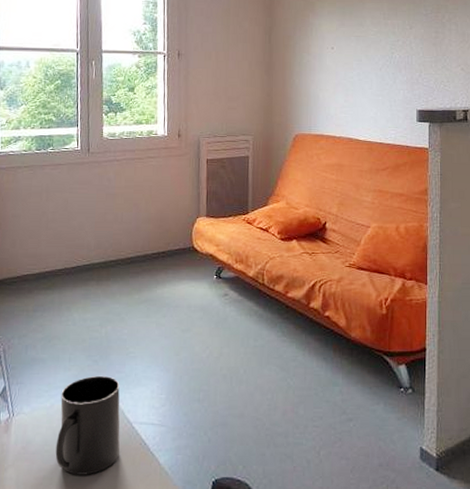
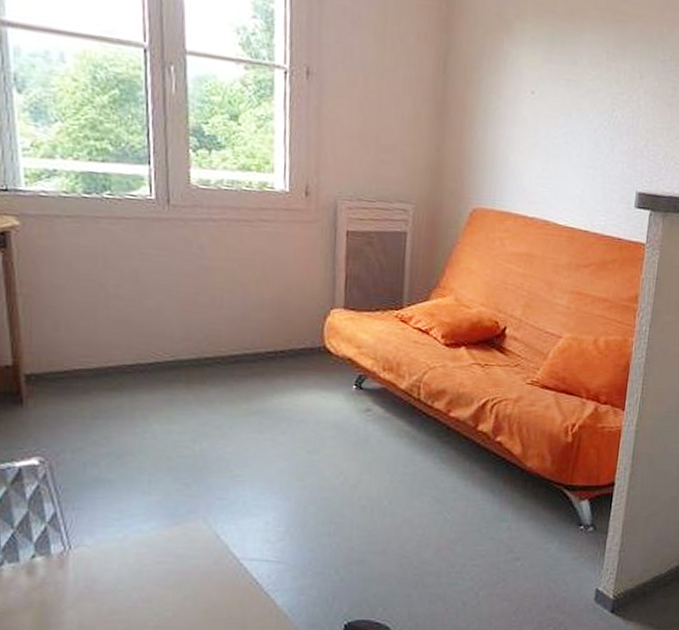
mug: present [55,376,120,475] -> none [133,503,224,618]

